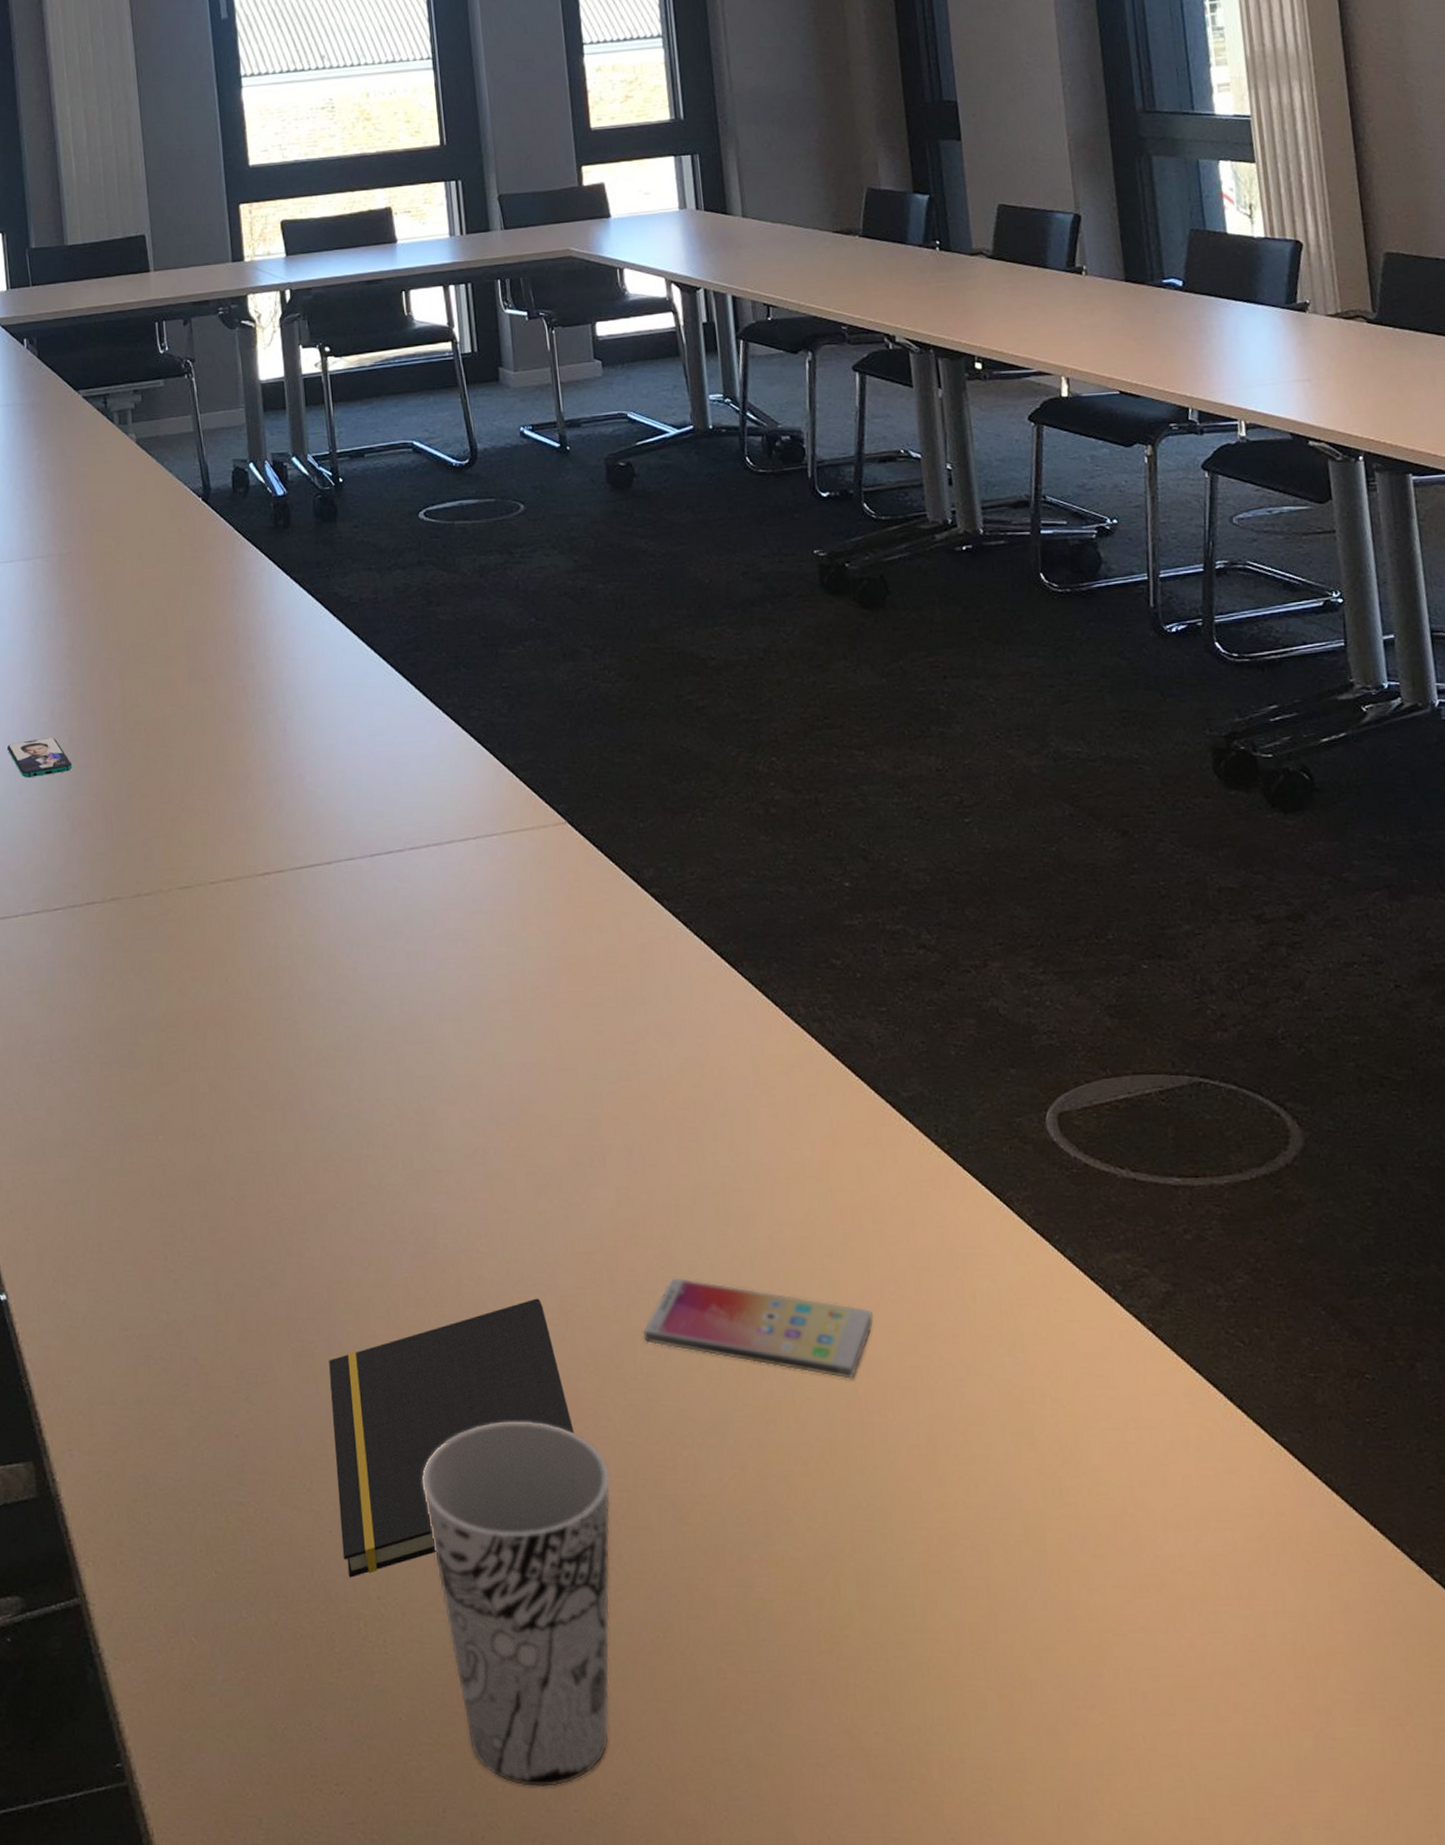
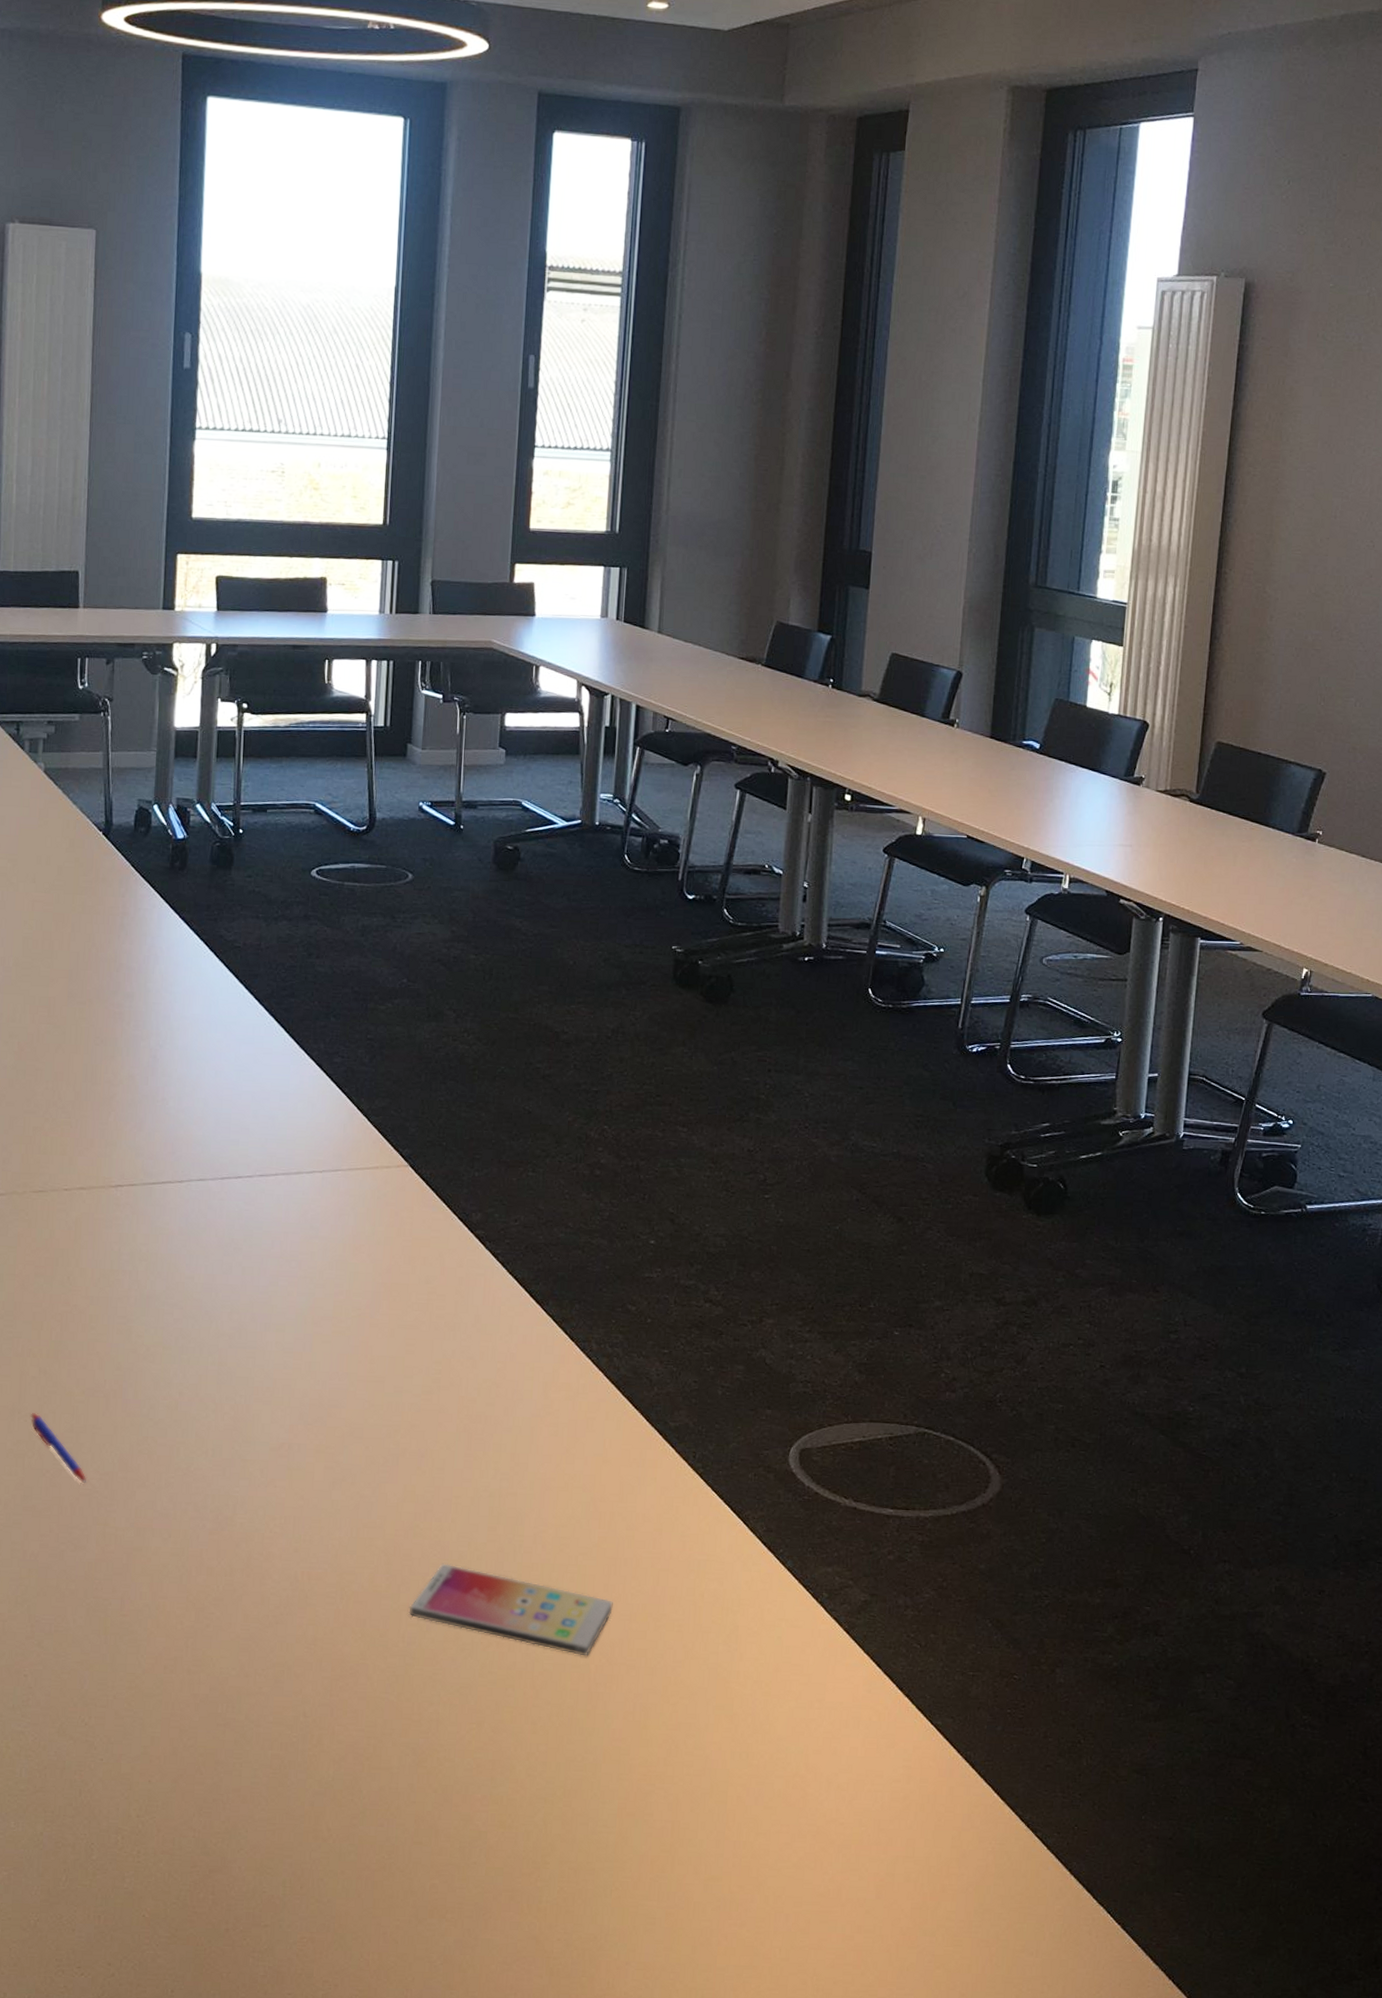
pen: none [206,1133,274,1209] -> present [31,1413,88,1483]
notepad: present [329,1298,574,1578] -> none [110,1574,335,1799]
cup: present [422,1421,610,1787] -> none [191,1675,362,1974]

